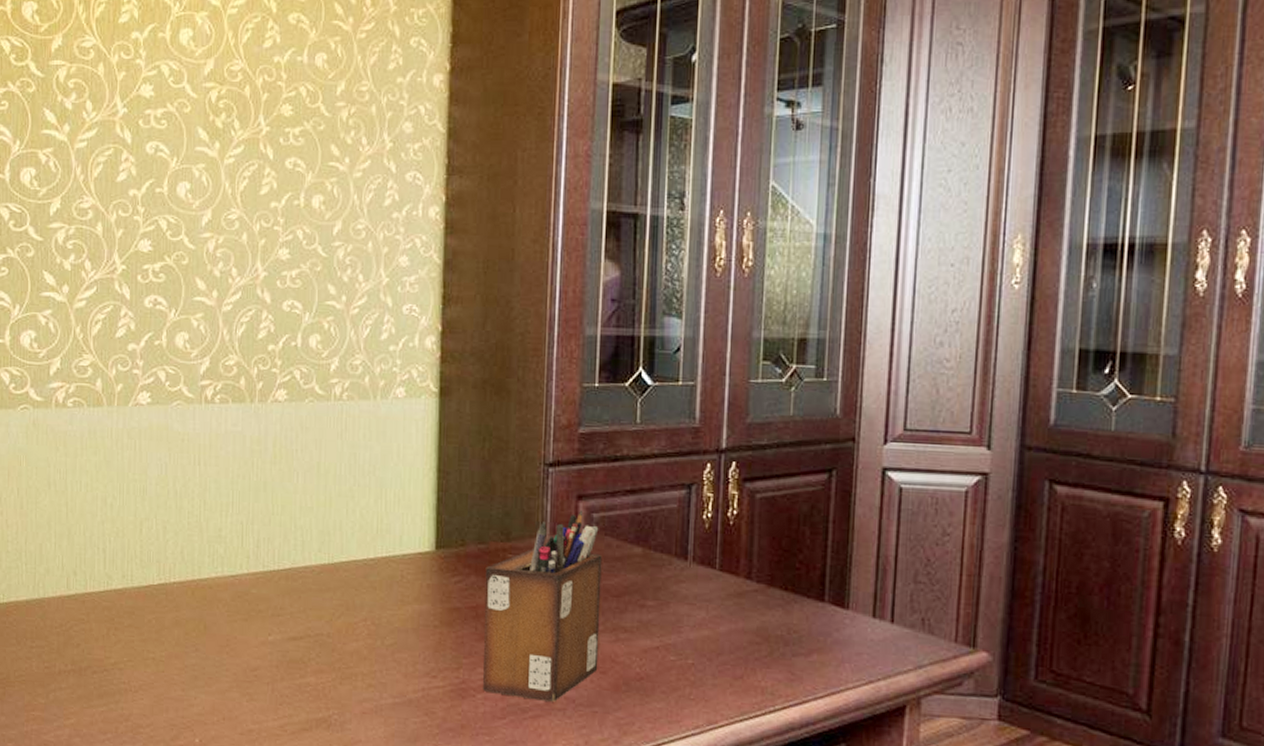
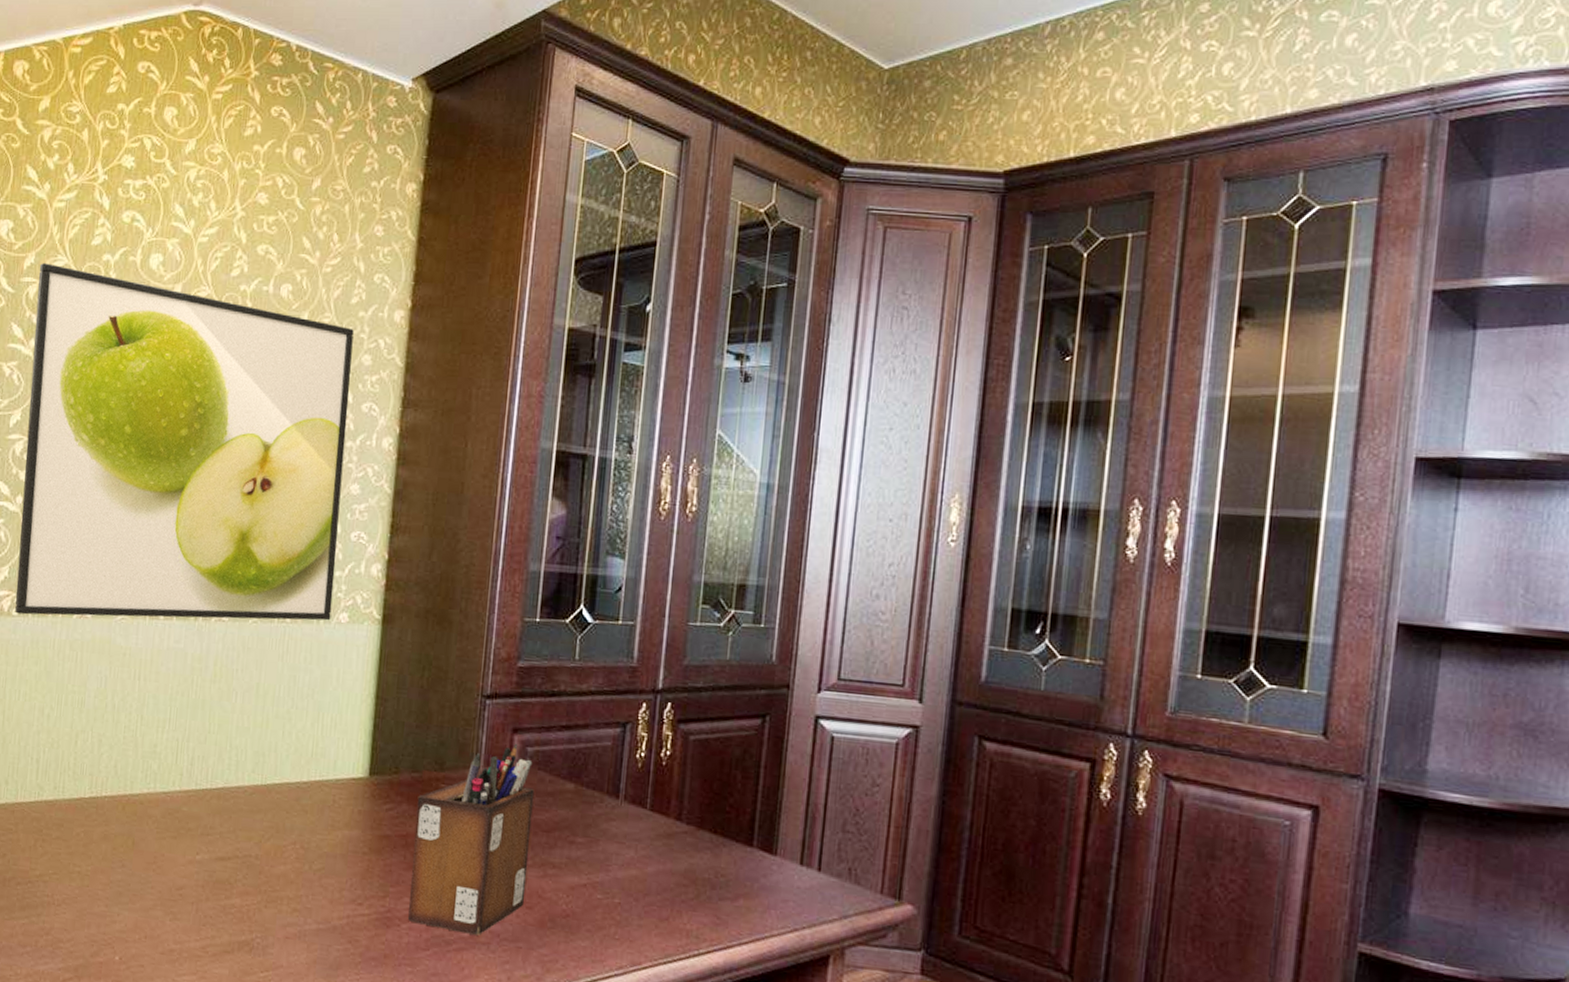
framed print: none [67,45,393,405] -> present [15,263,354,621]

